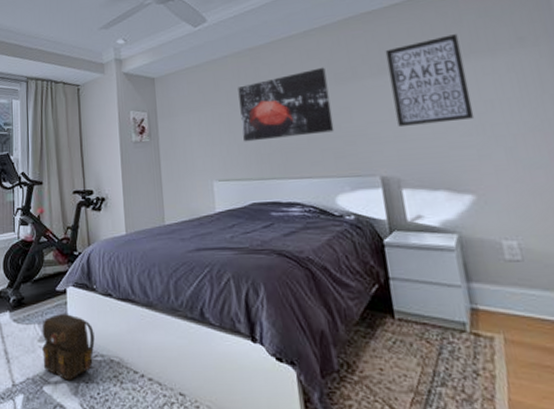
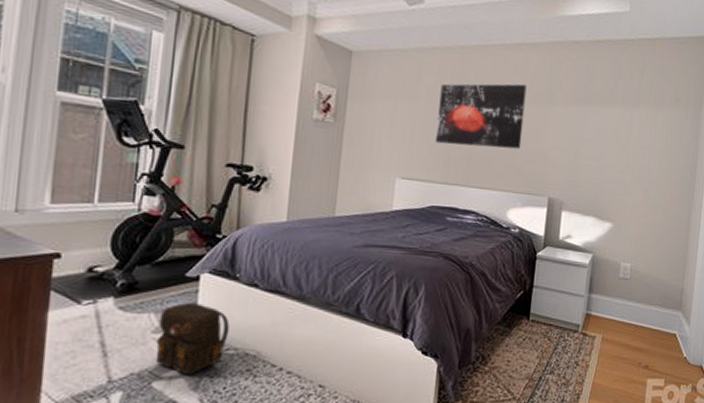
wall art: present [385,34,475,126] -> none [573,81,637,160]

